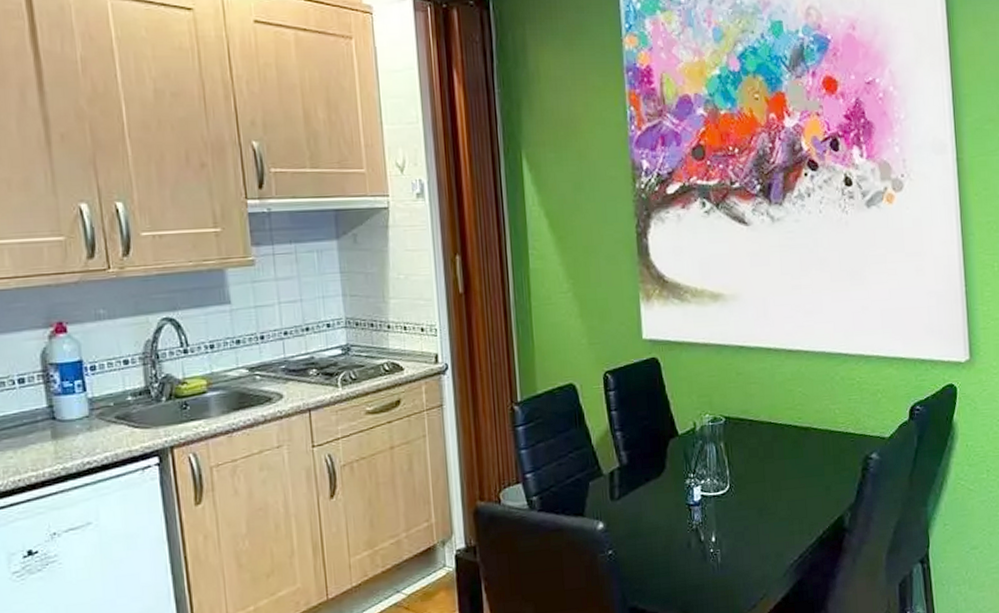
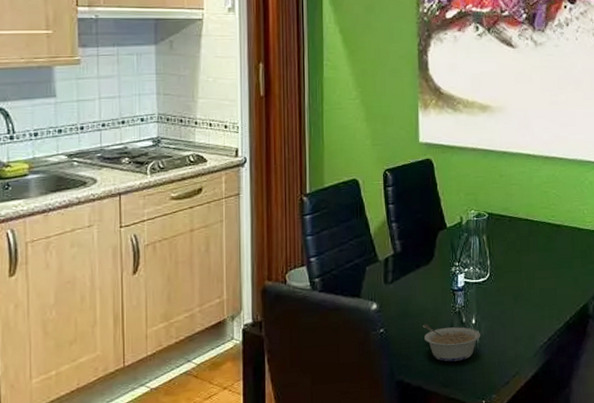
legume: none [656,543,722,585] -> present [423,324,480,362]

